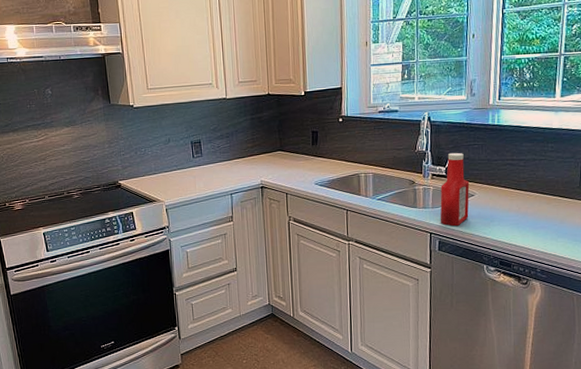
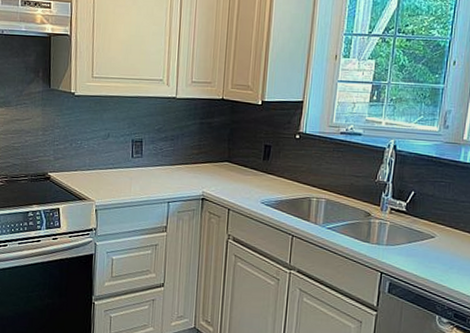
ketchup bottle: present [440,152,470,227] -> none [393,187,431,269]

